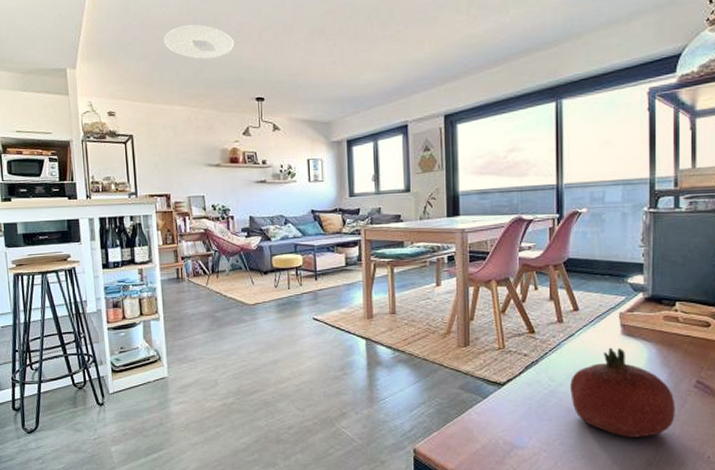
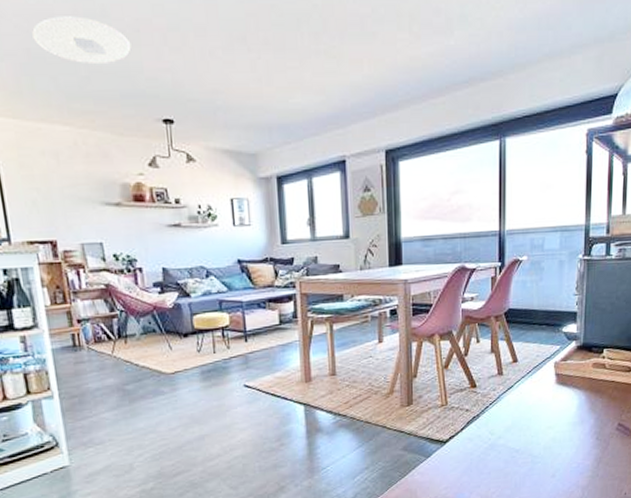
fruit: present [570,347,675,437] -> none [509,397,600,483]

